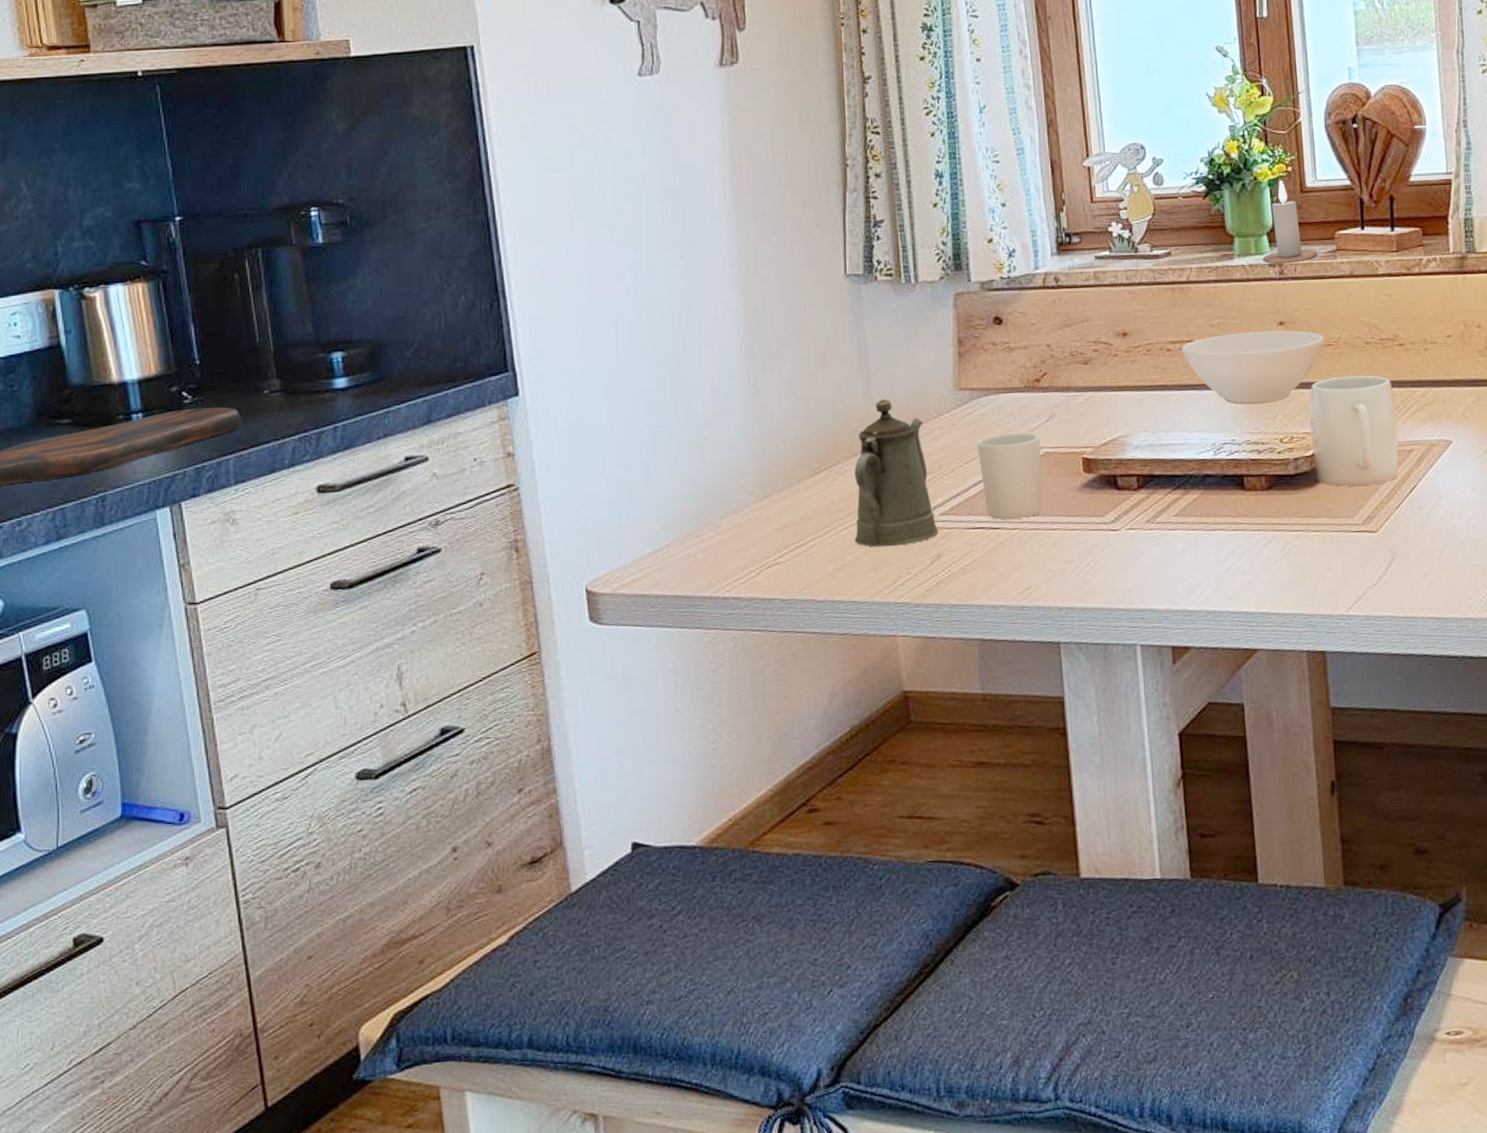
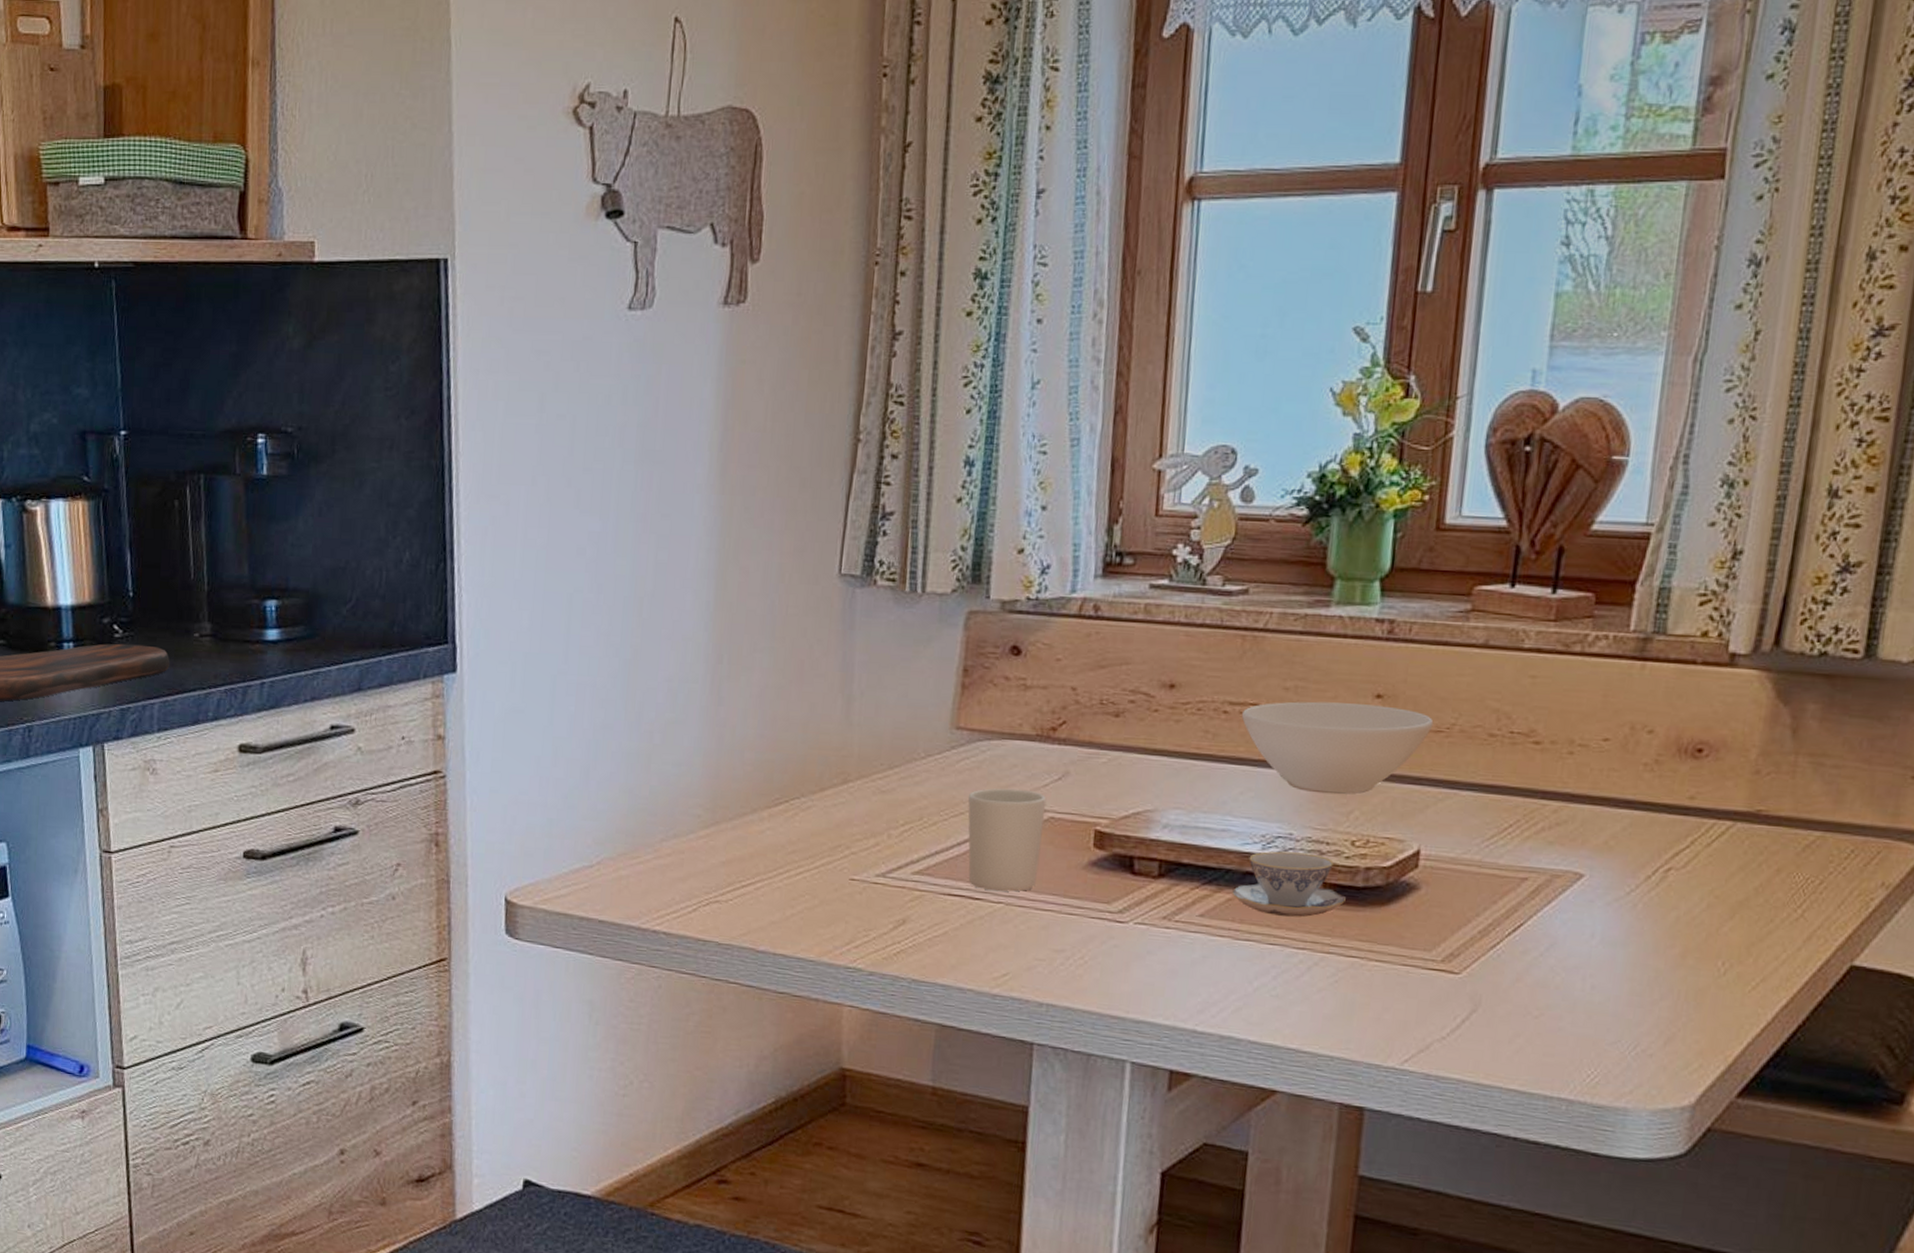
coffee pot: present [854,399,938,547] -> none [808,728,908,902]
teacup: none [1197,453,1284,507] -> present [1232,851,1346,917]
candle: present [1263,179,1318,264] -> none [1369,510,1445,621]
mug: present [1309,375,1399,487] -> none [1391,773,1515,915]

